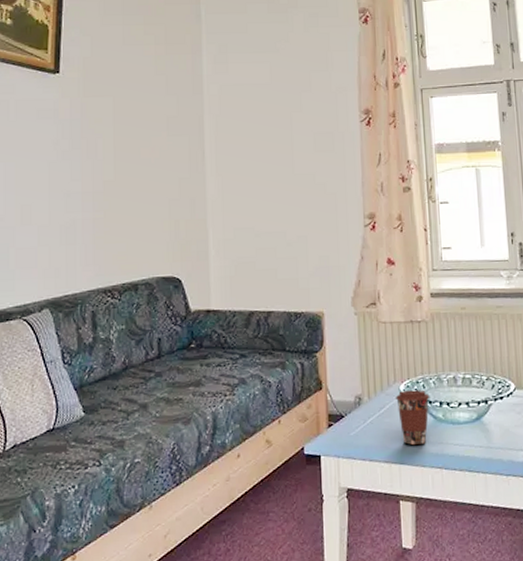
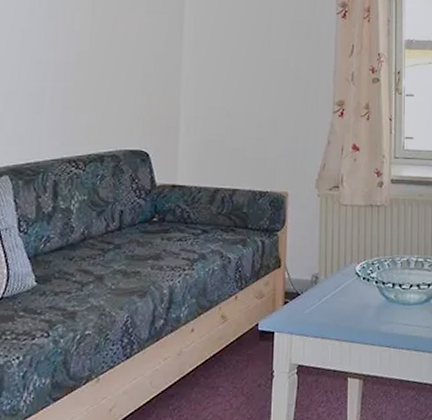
coffee cup: present [395,390,430,445] -> none [350,271,384,324]

